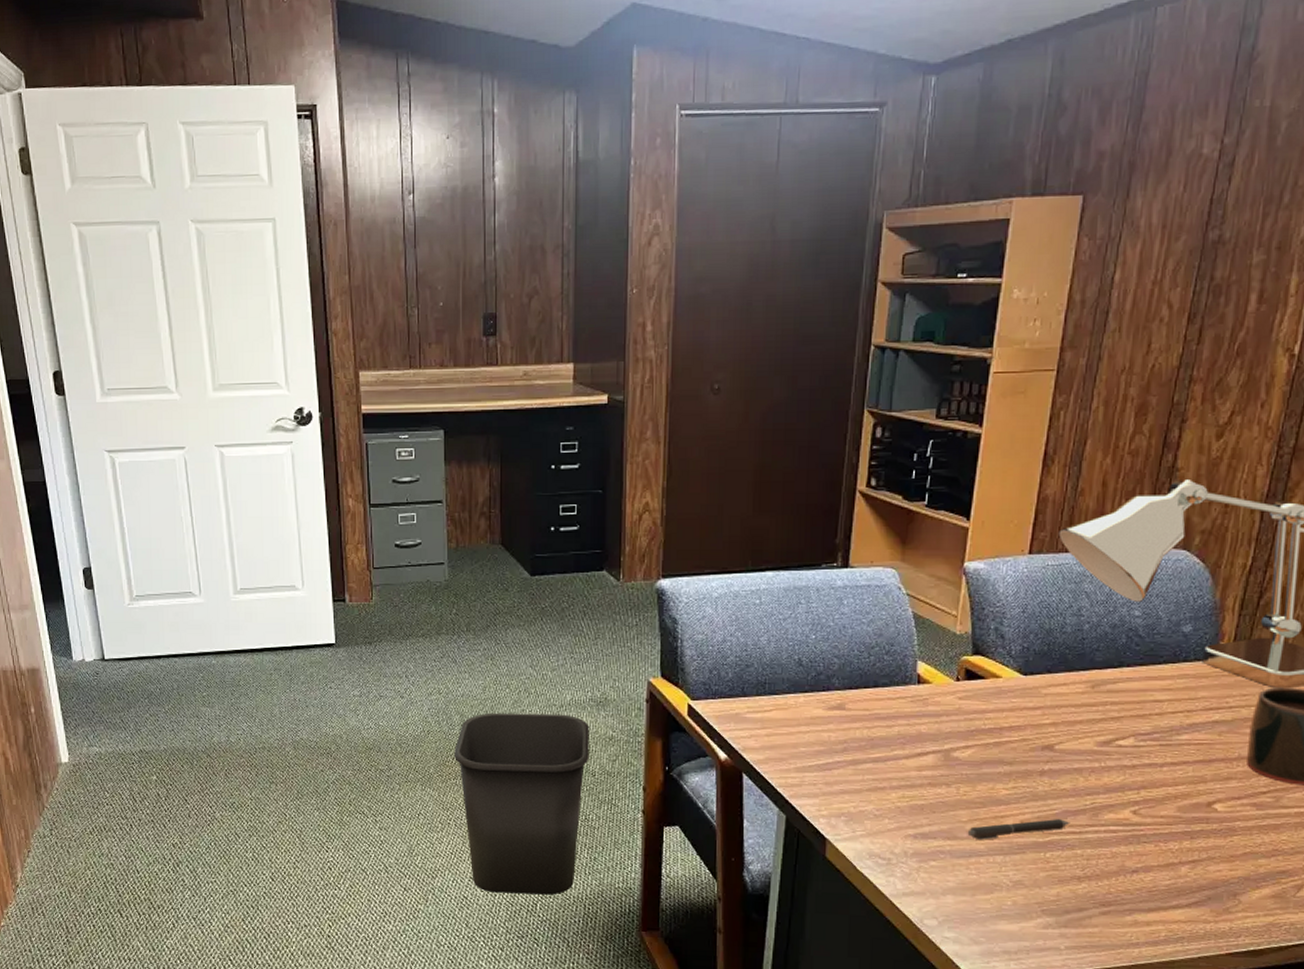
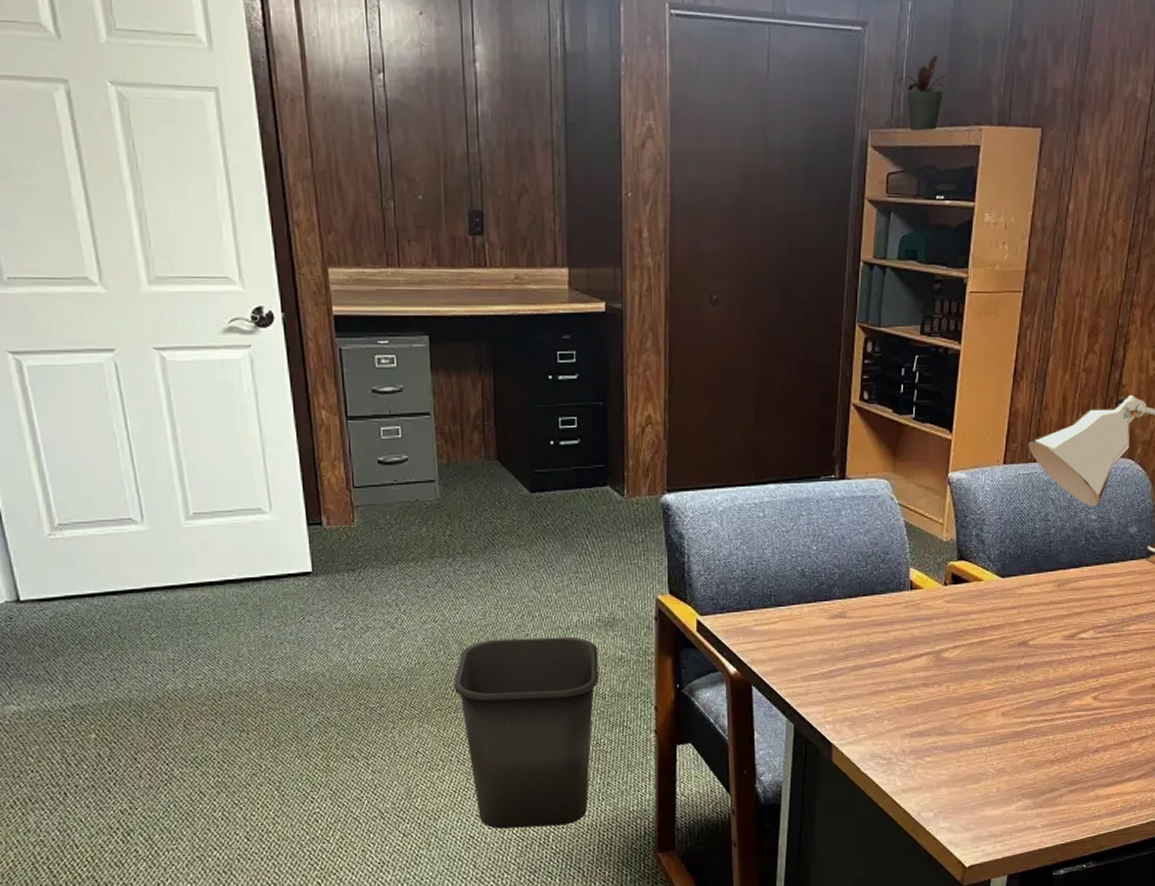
potted plant: none [918,130,973,209] -> present [898,56,947,131]
pen: present [967,819,1070,840] -> none [957,709,1043,734]

